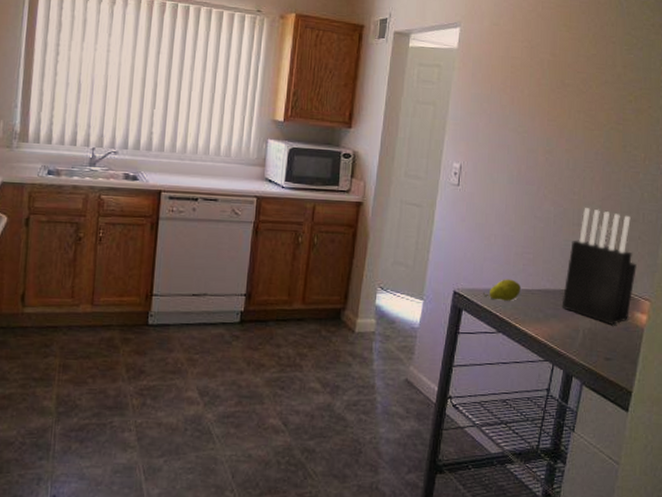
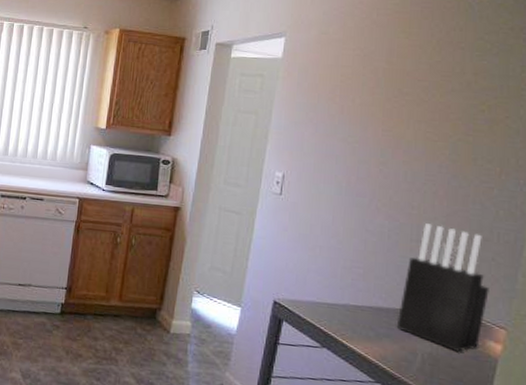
fruit: present [483,279,521,301] -> none [306,292,349,316]

